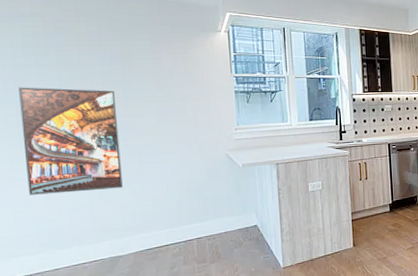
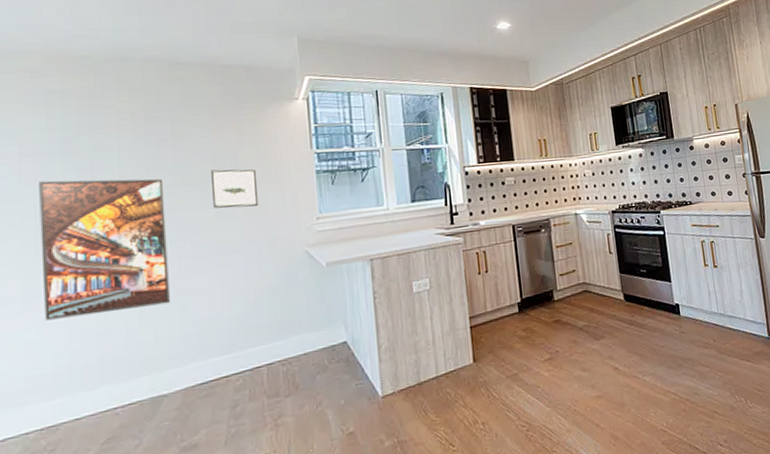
wall art: none [153,85,190,117] -> present [211,169,259,208]

